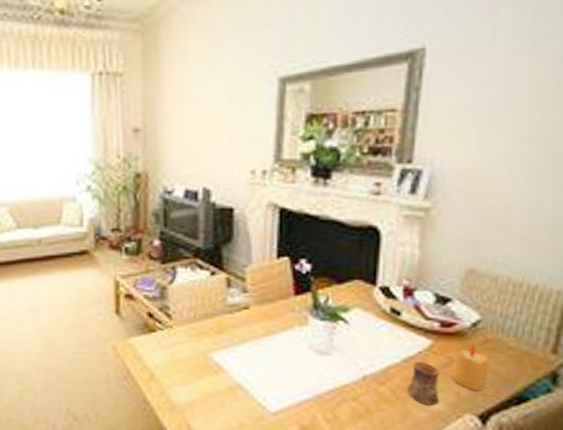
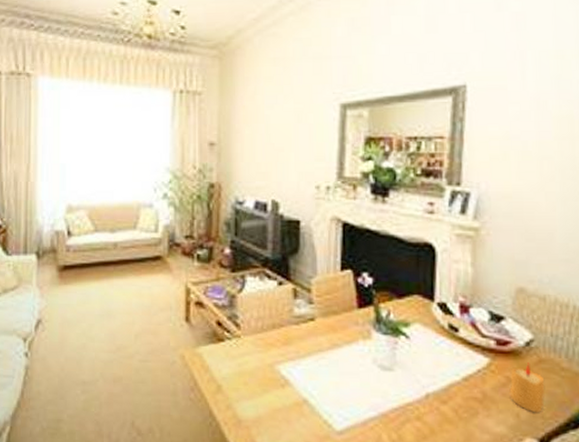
cup: present [406,362,440,406] -> none [468,380,501,428]

